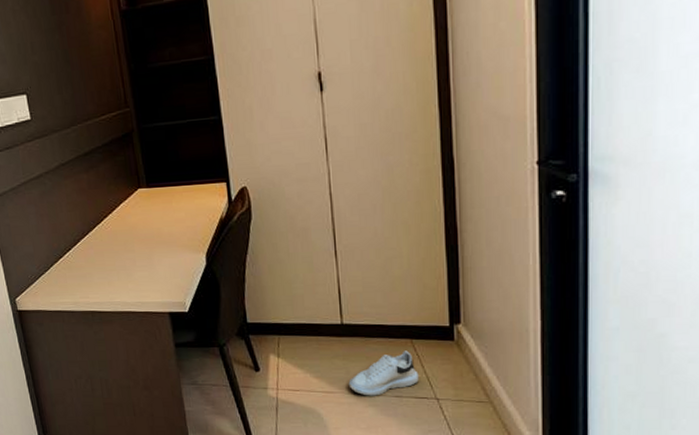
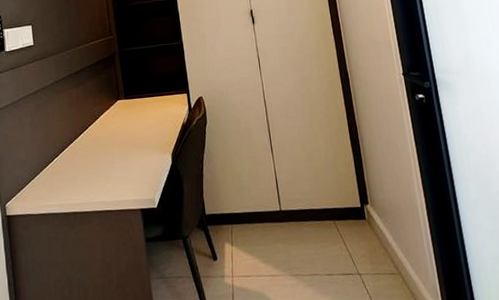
shoe: present [348,350,419,396] -> none [289,231,344,277]

